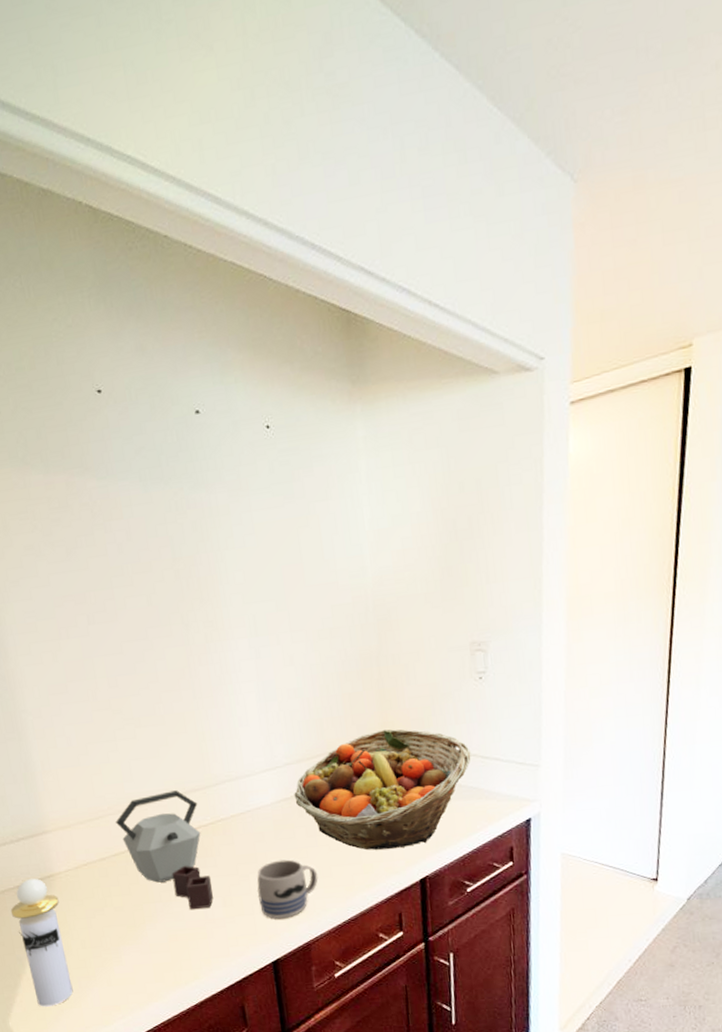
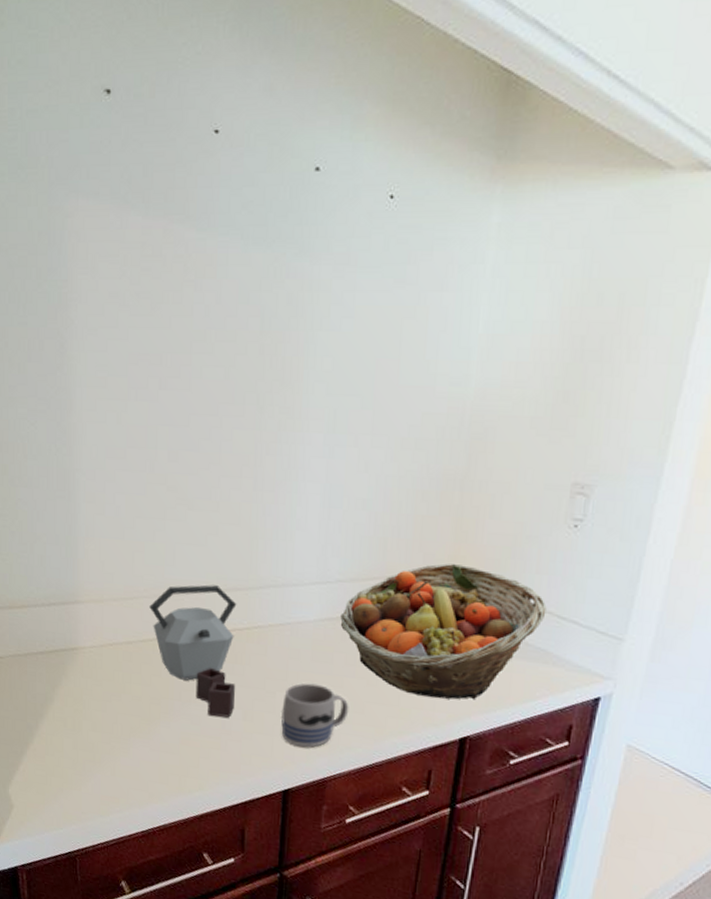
perfume bottle: present [10,878,74,1007] -> none [29,647,78,783]

